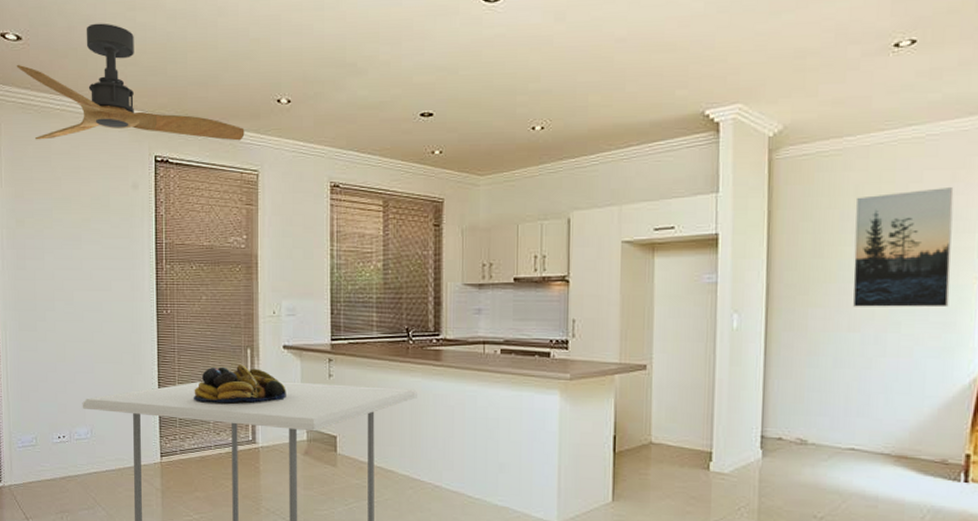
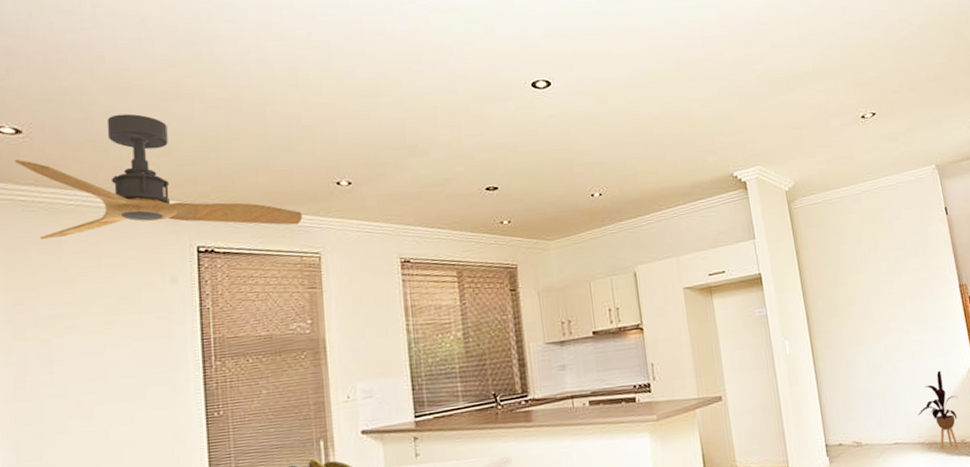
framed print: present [853,188,954,308] -> none [859,221,940,323]
house plant: none [888,374,950,468] -> present [917,370,959,449]

